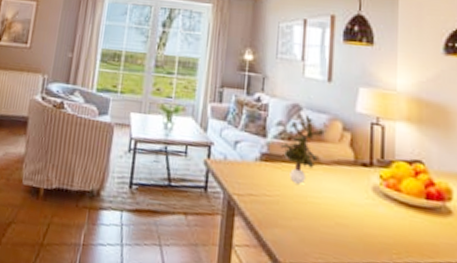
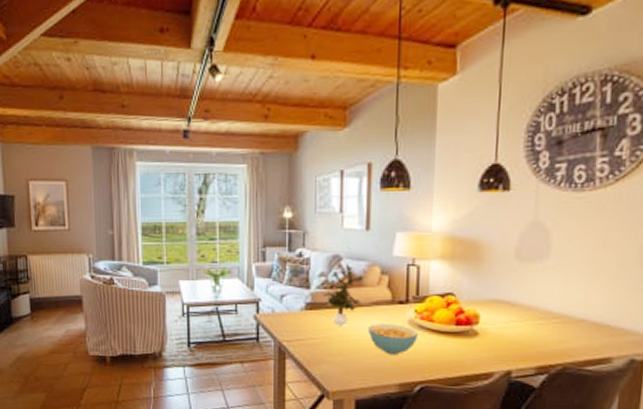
cereal bowl: none [327,186,383,226] -> present [367,324,417,354]

